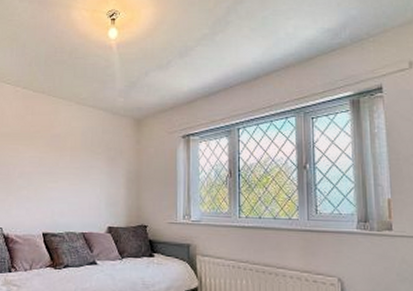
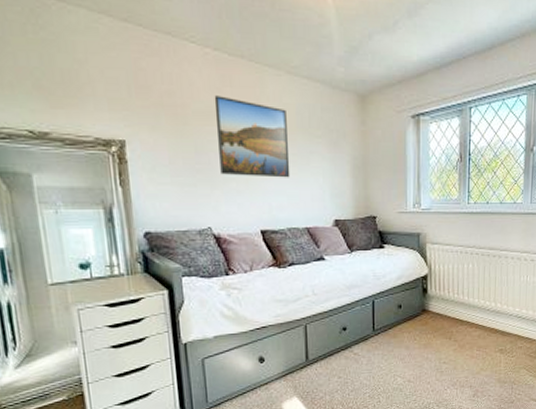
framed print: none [16,122,73,188] -> present [214,95,290,178]

